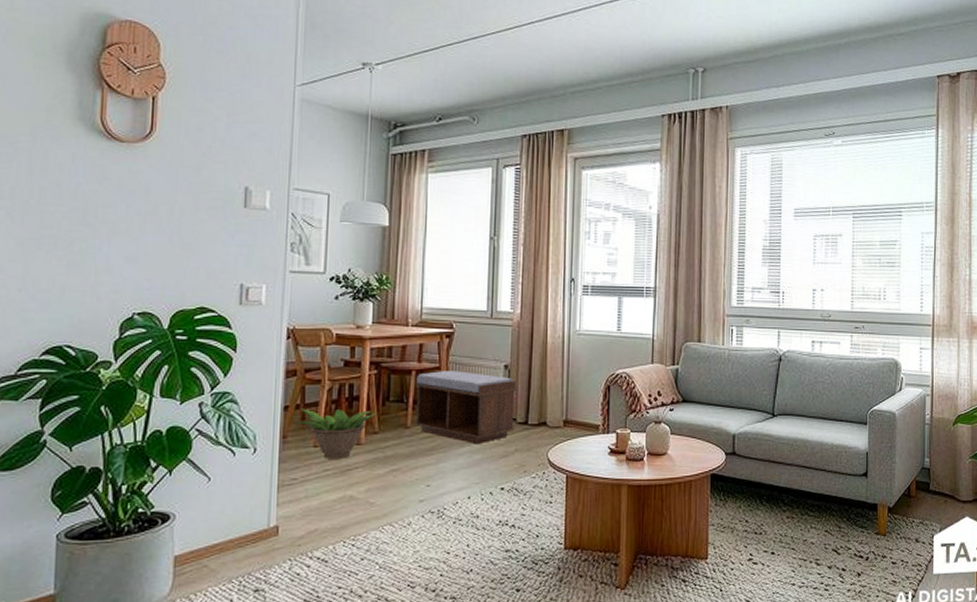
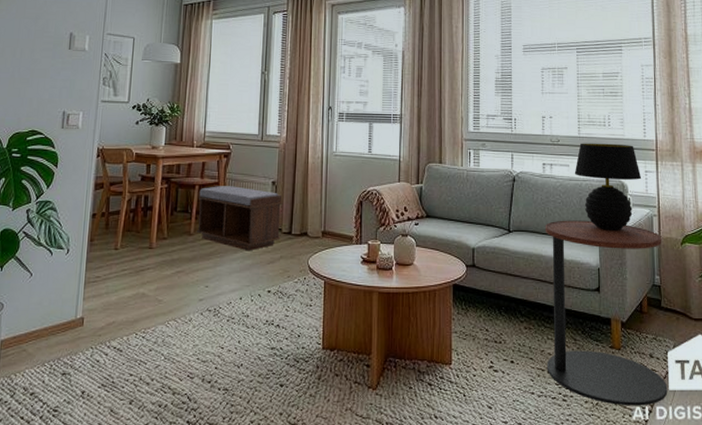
decorative plant: present [296,408,378,459] -> none [101,216,167,261]
side table: none [809,402,933,592] -> present [545,220,668,406]
table lamp: none [845,318,916,412] -> present [574,143,642,231]

